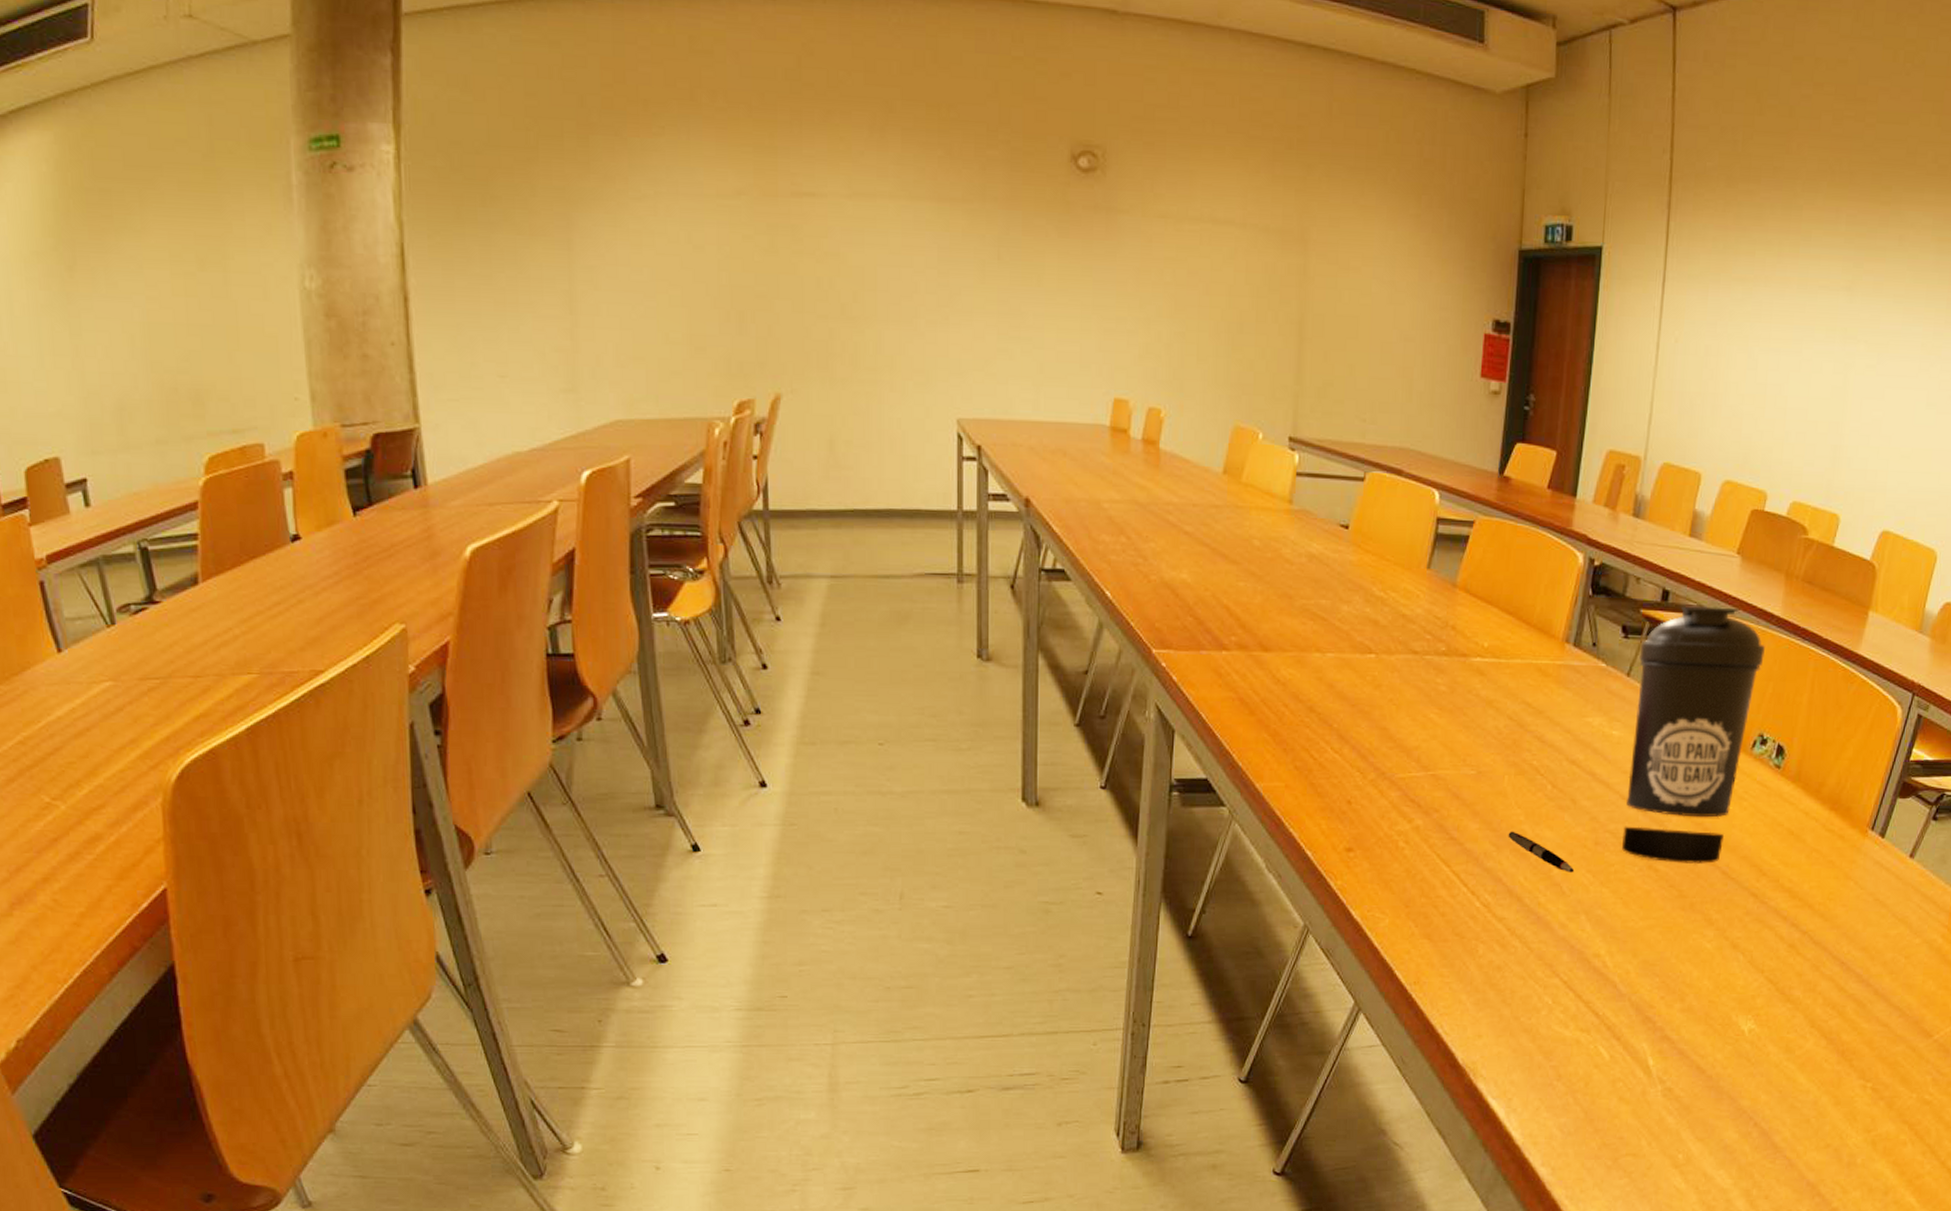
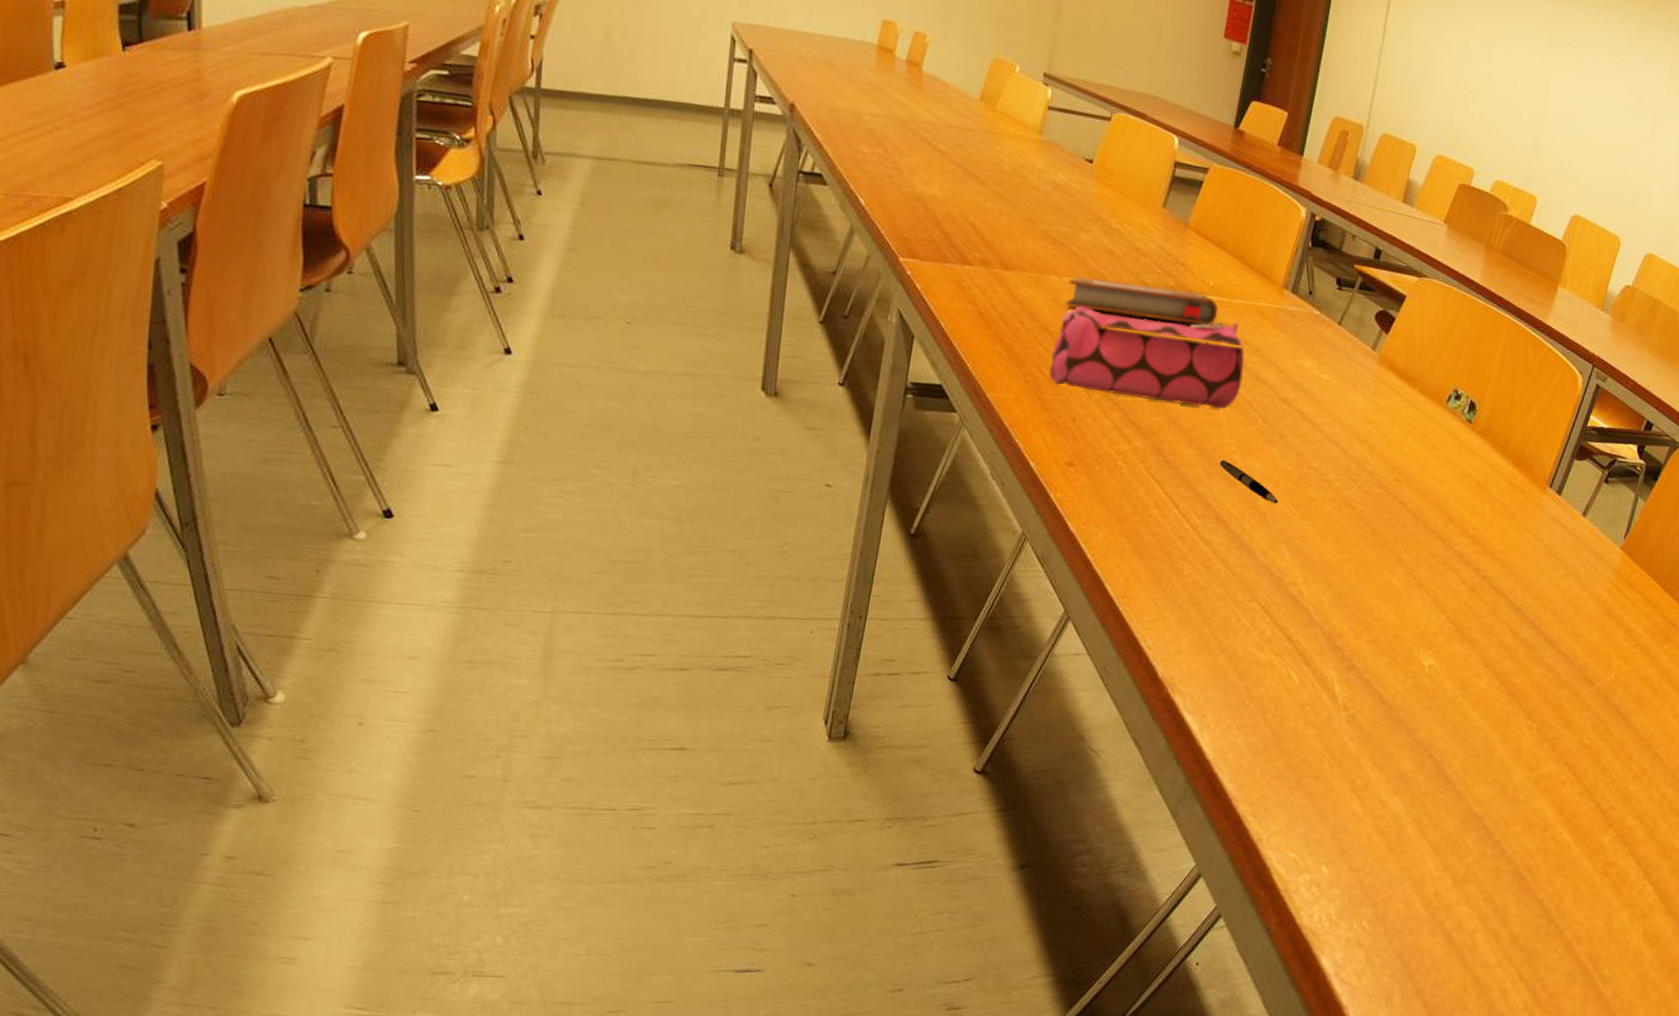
pencil case: none [1319,683,1527,778] -> present [1050,306,1245,409]
notebook: none [1332,650,1495,691] -> present [1066,275,1219,326]
water bottle: present [1622,606,1765,865] -> none [1324,266,1464,506]

